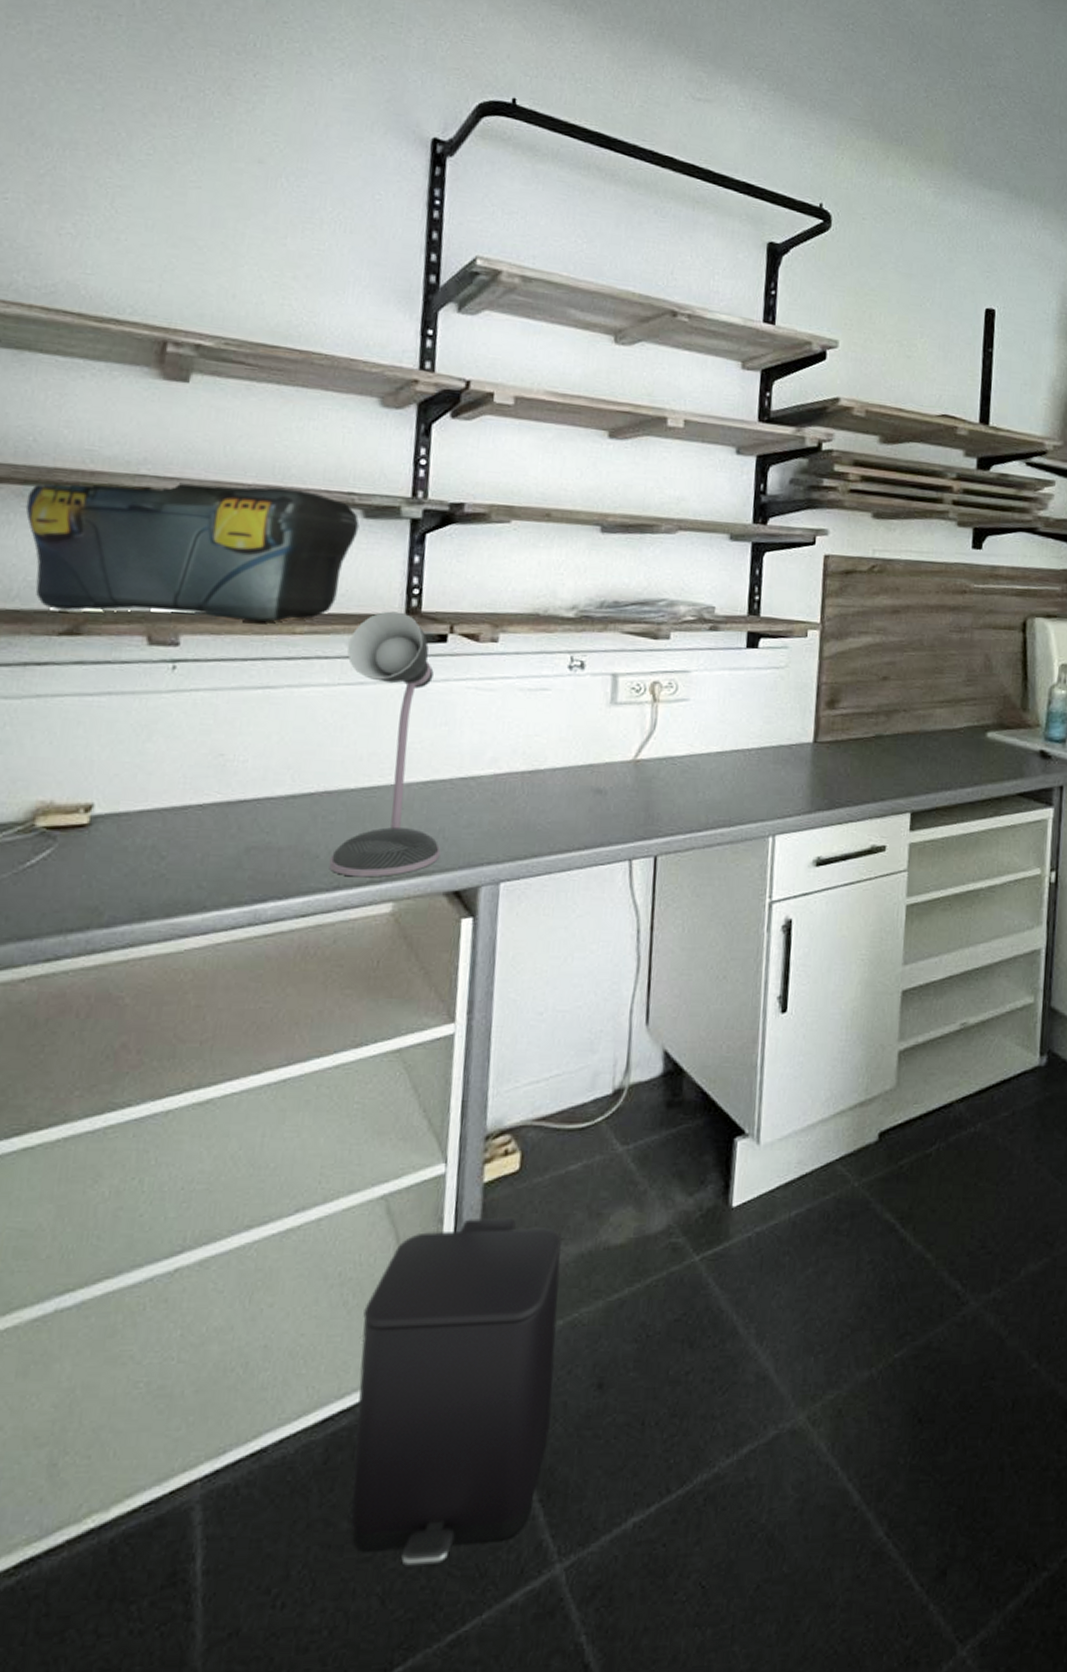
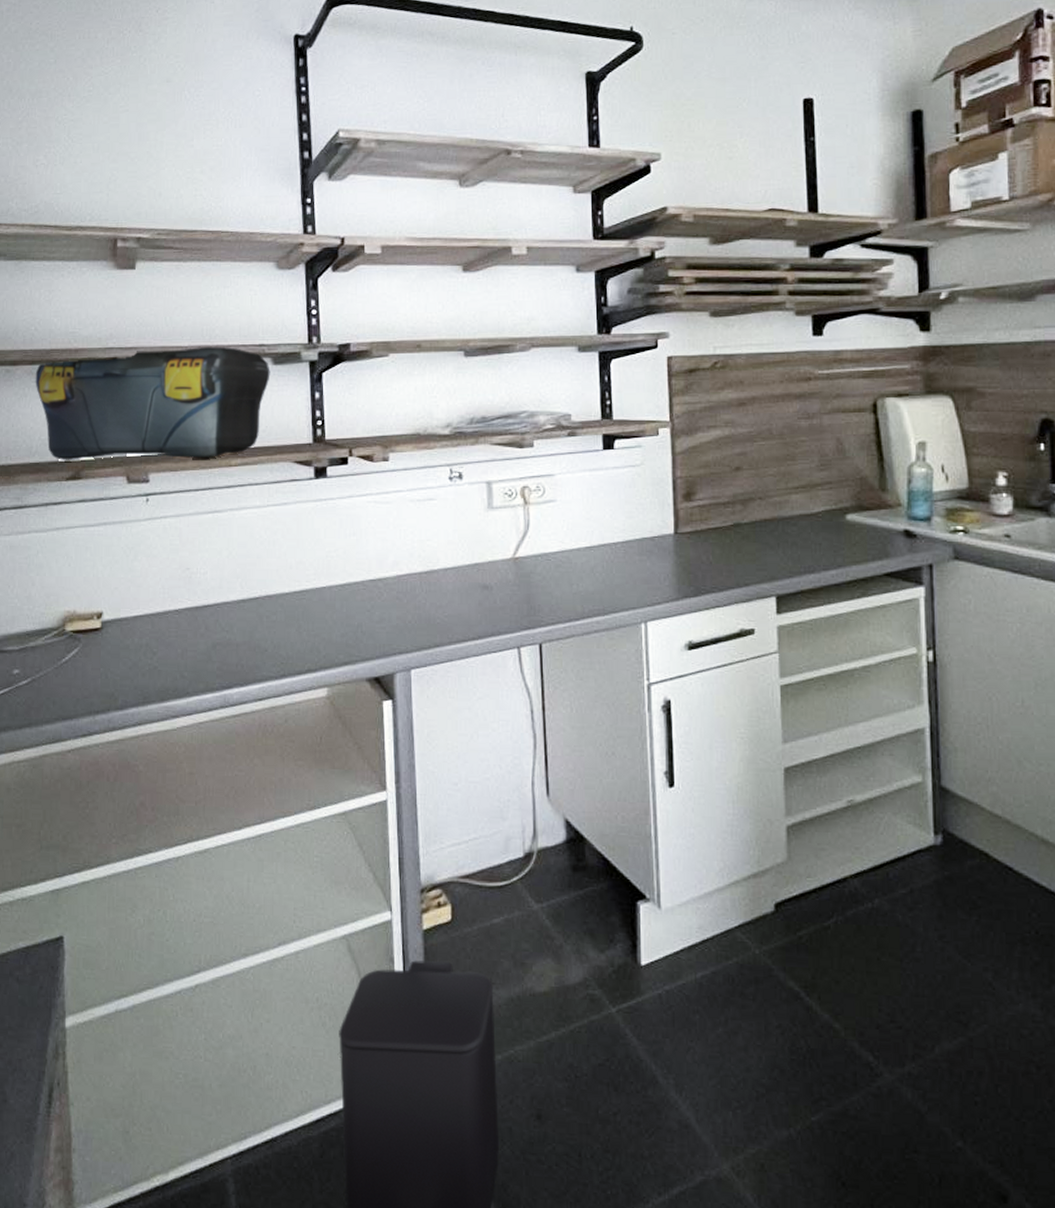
desk lamp: present [329,611,441,878] -> none [272,441,361,667]

